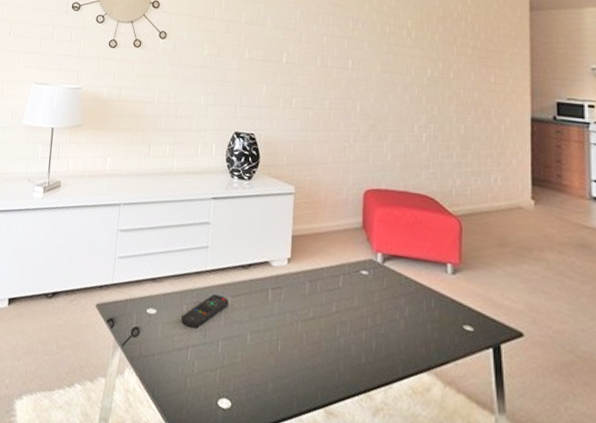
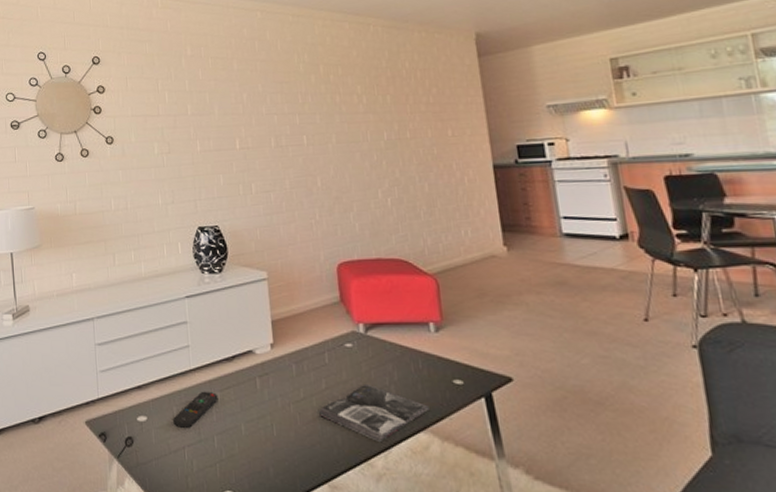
magazine: none [324,315,436,375] -> present [318,385,429,442]

